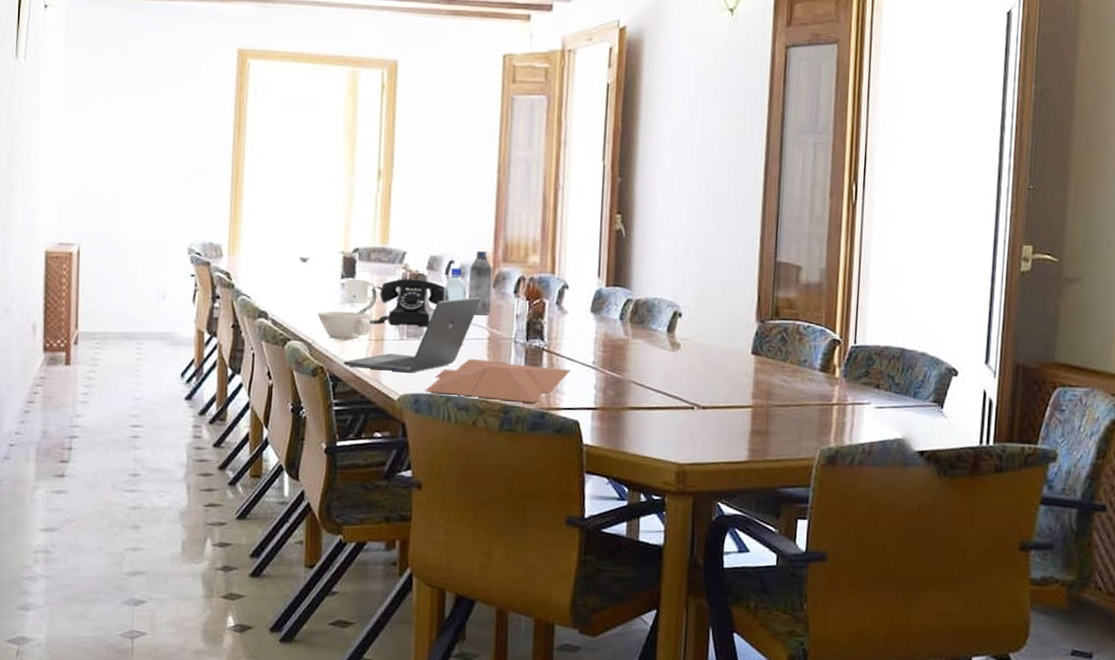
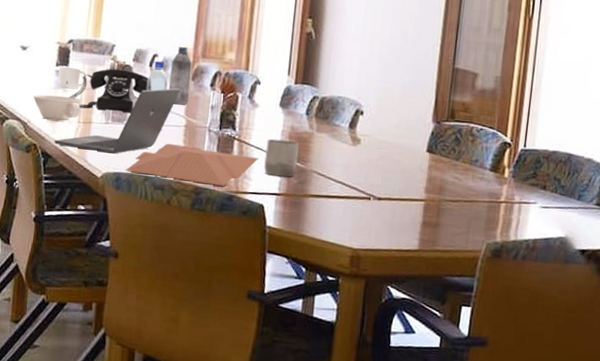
cup: none [577,348,615,389] -> present [264,138,300,177]

